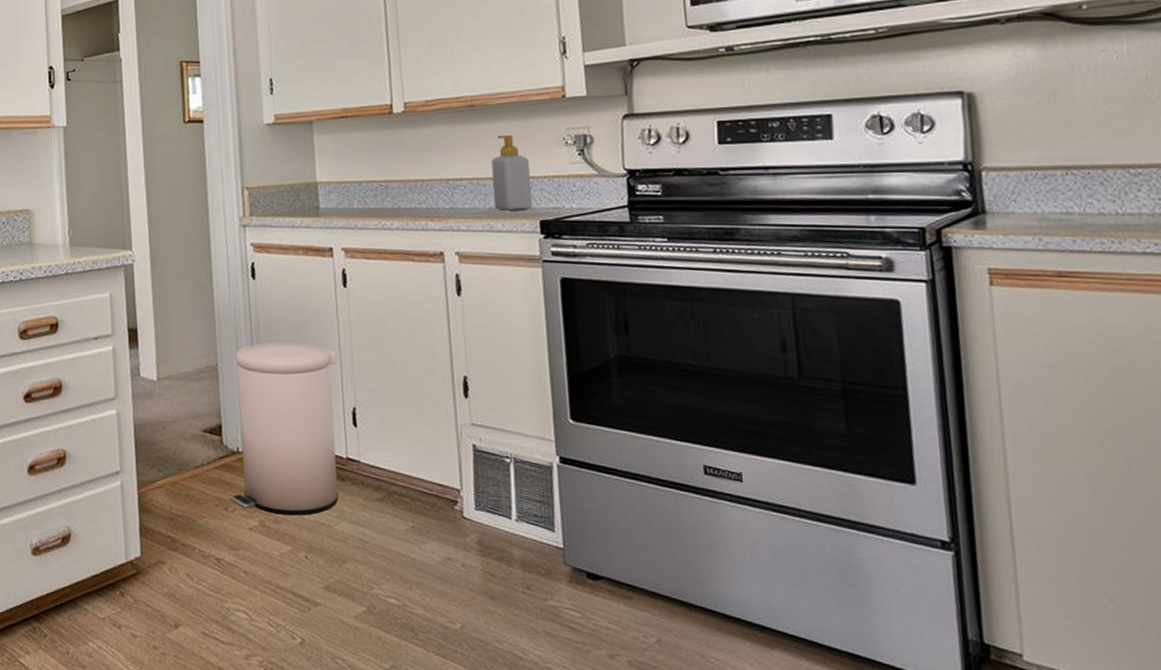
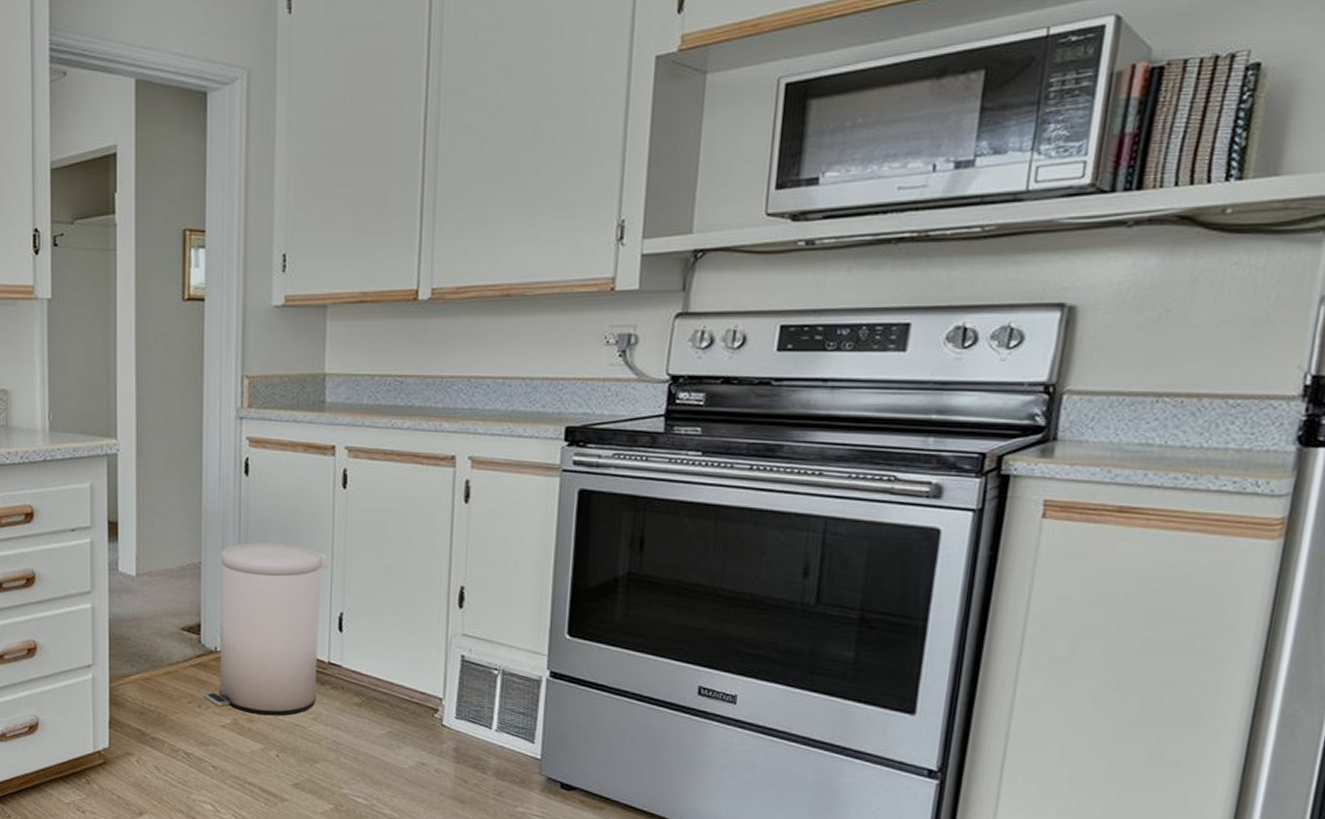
soap bottle: present [490,134,532,211] -> none [517,330,564,414]

